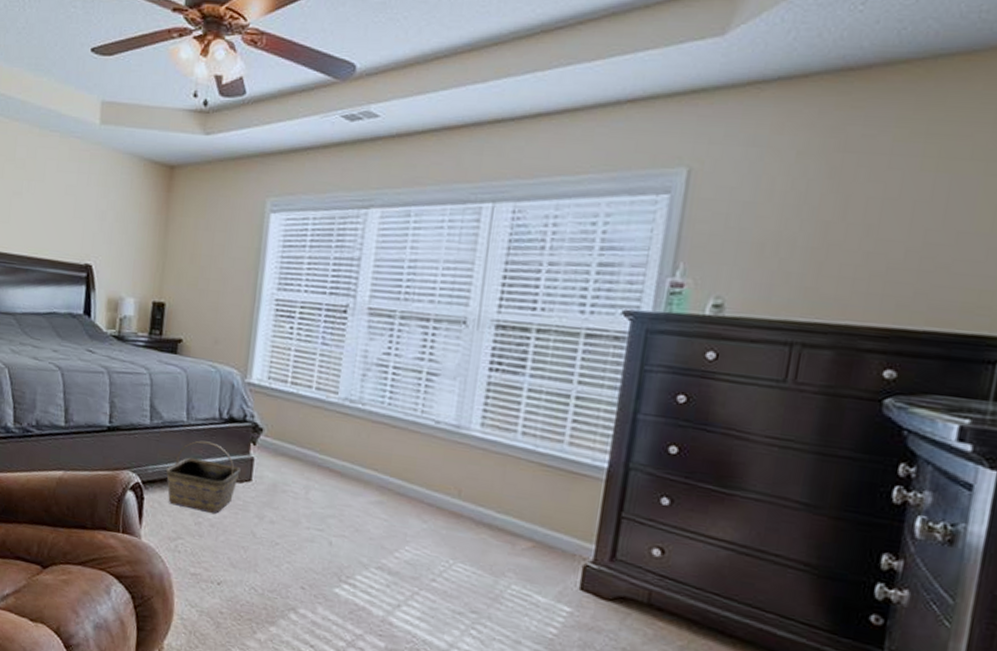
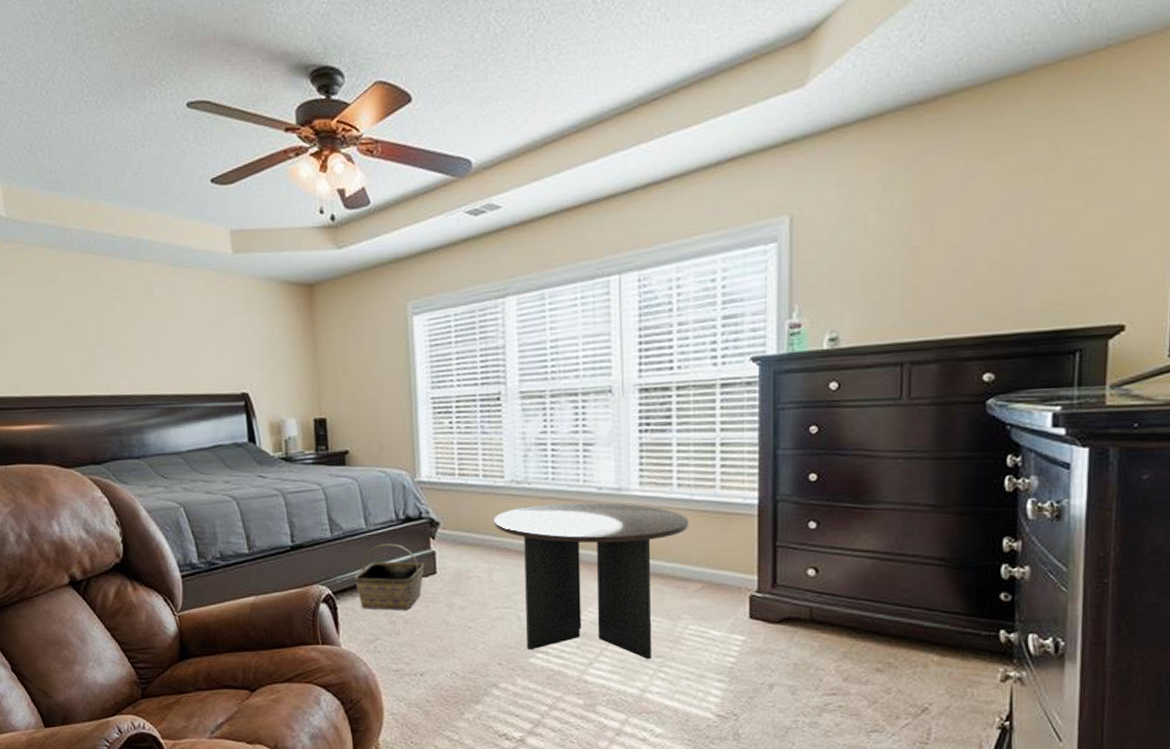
coffee table: none [319,428,529,614] -> present [493,503,689,660]

